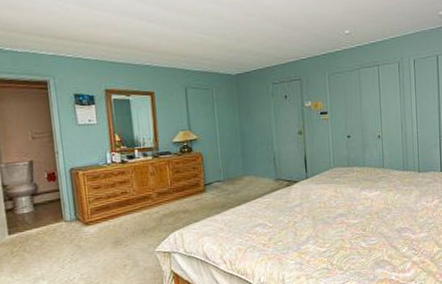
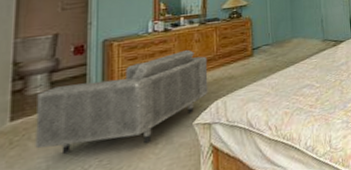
armchair: none [25,181,166,266] -> present [35,49,208,154]

